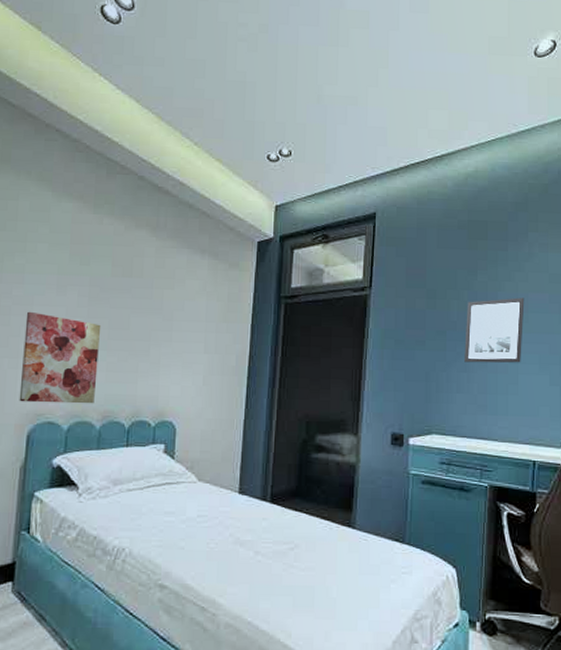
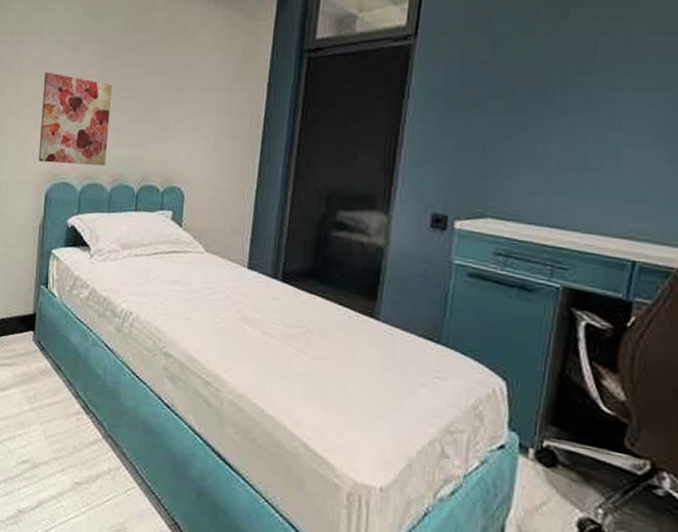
wall art: present [464,297,525,363] -> none [540,42,641,131]

